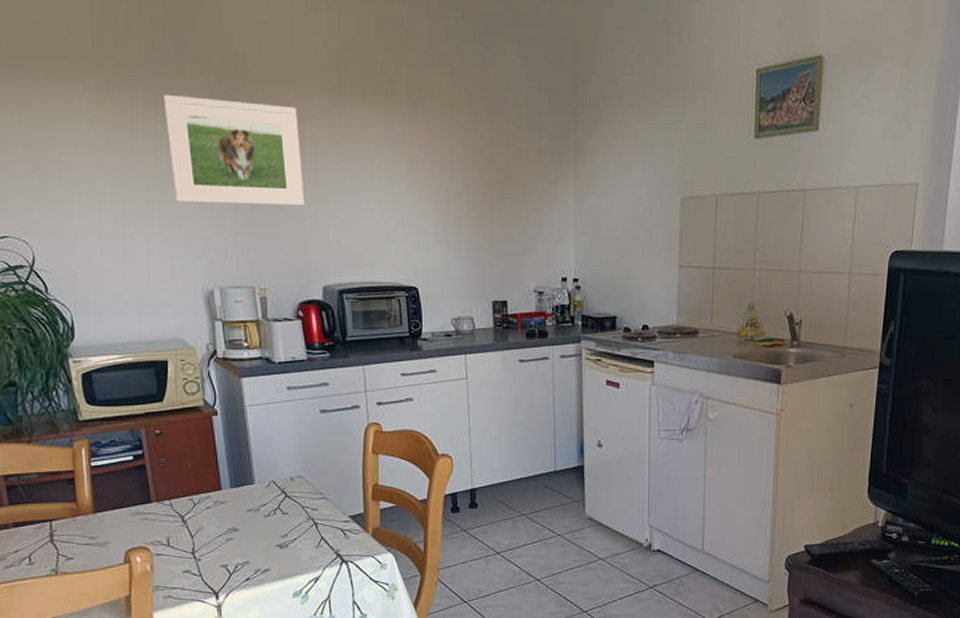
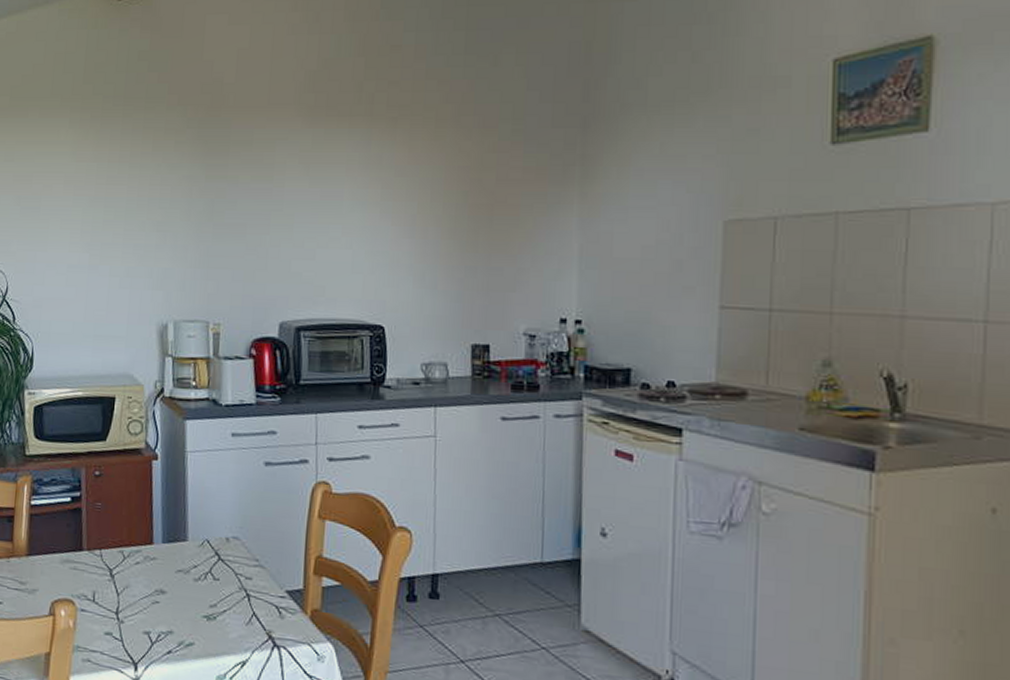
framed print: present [163,95,305,206] -> none [140,126,269,235]

